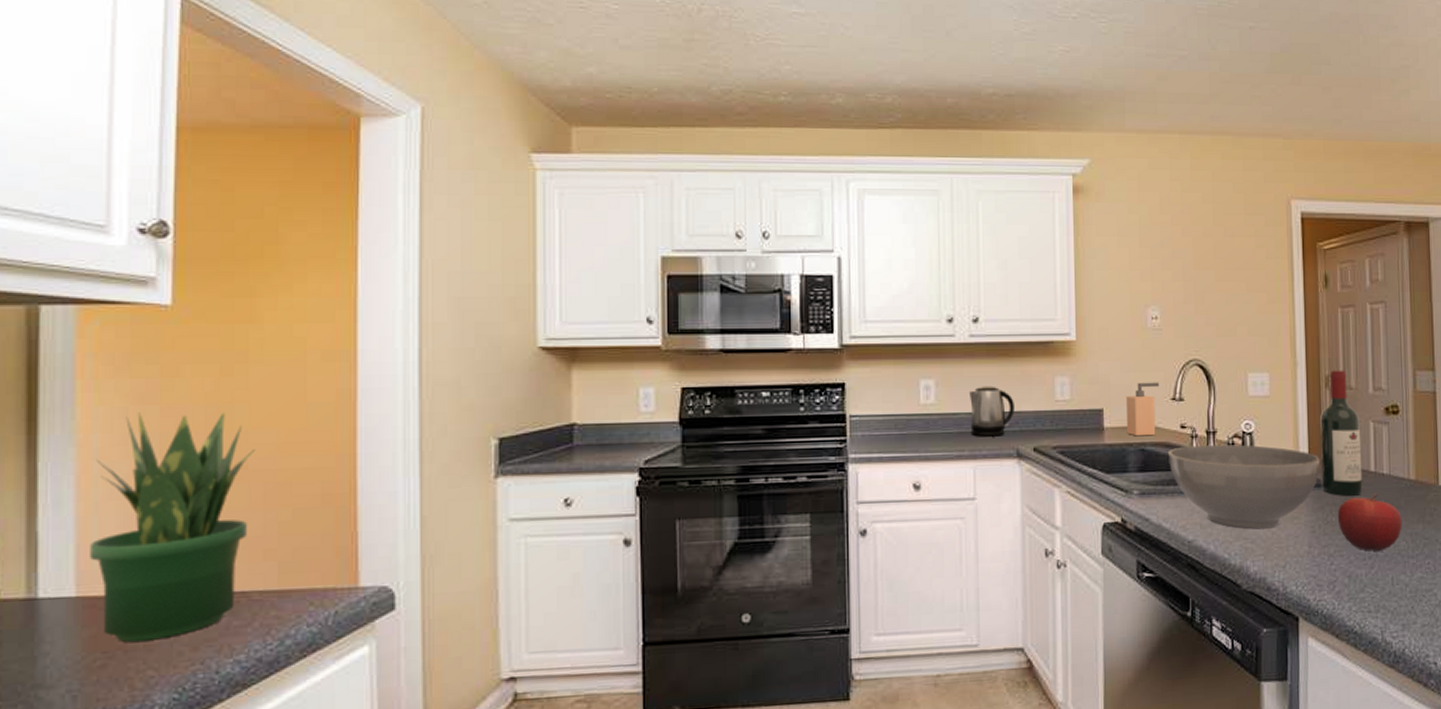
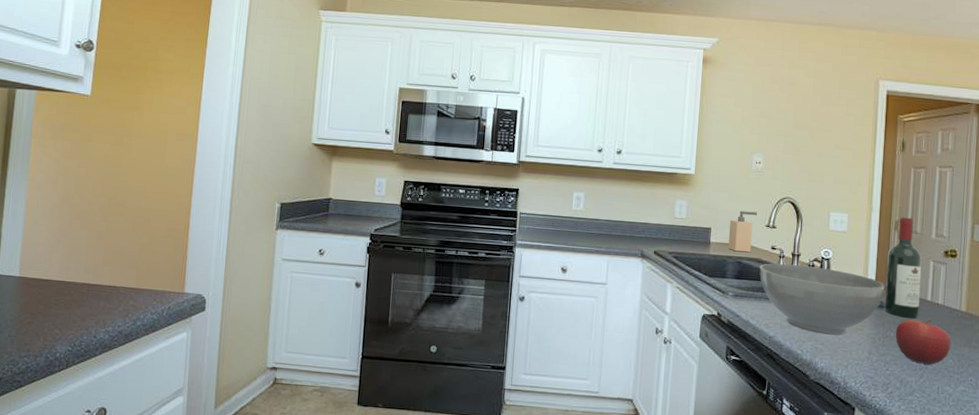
planter: present [90,412,256,643] -> none [29,163,131,311]
kettle: present [968,386,1014,437] -> none [607,201,643,240]

